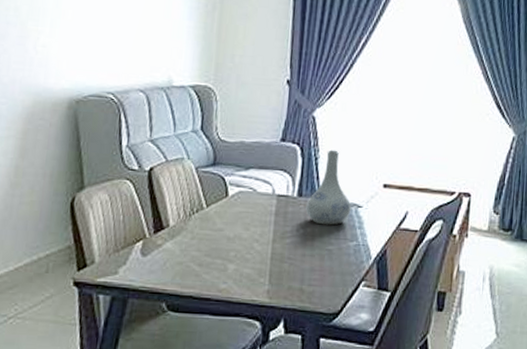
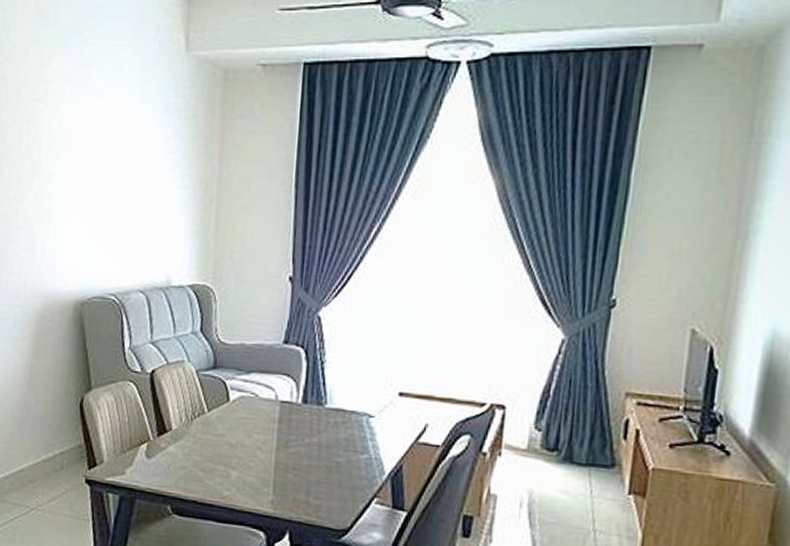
vase: present [306,149,351,226] -> none [311,353,362,436]

